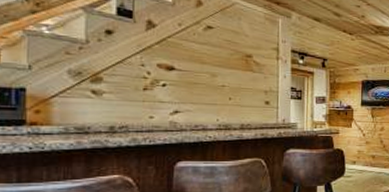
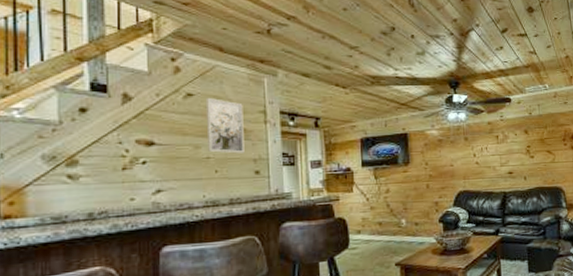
wall art: none [223,31,258,85] -> present [205,97,244,154]

